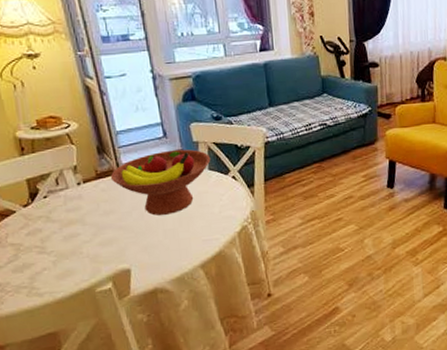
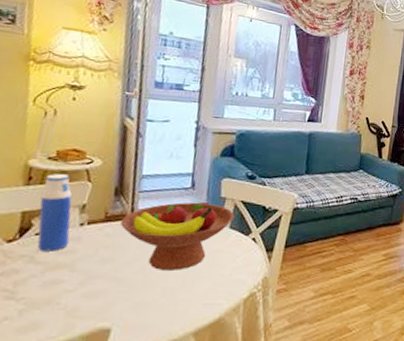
water bottle: none [34,141,74,211] -> present [37,174,72,252]

